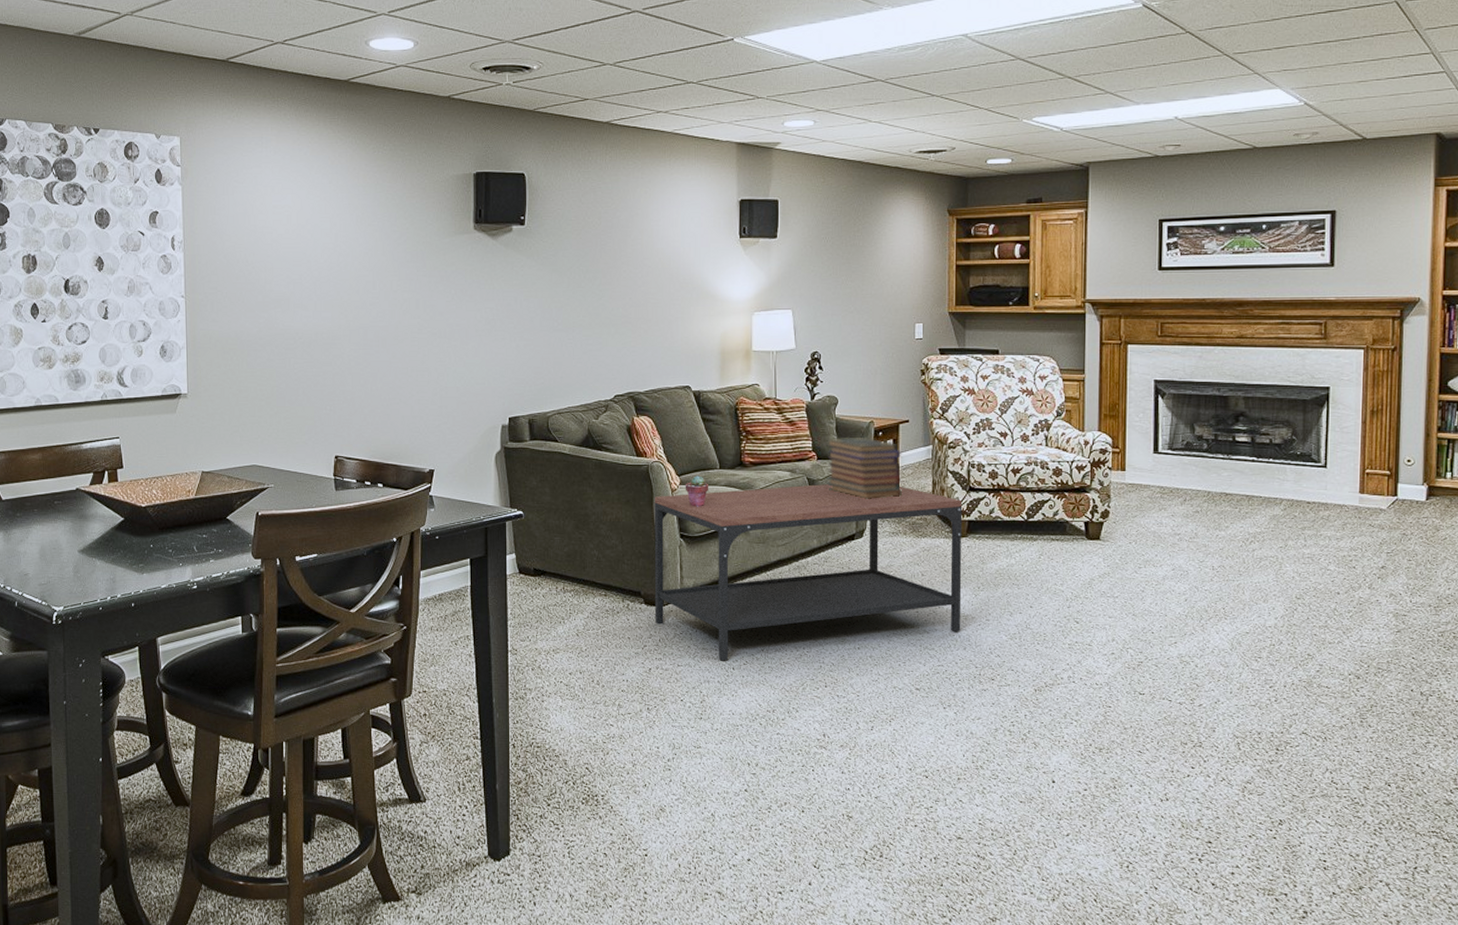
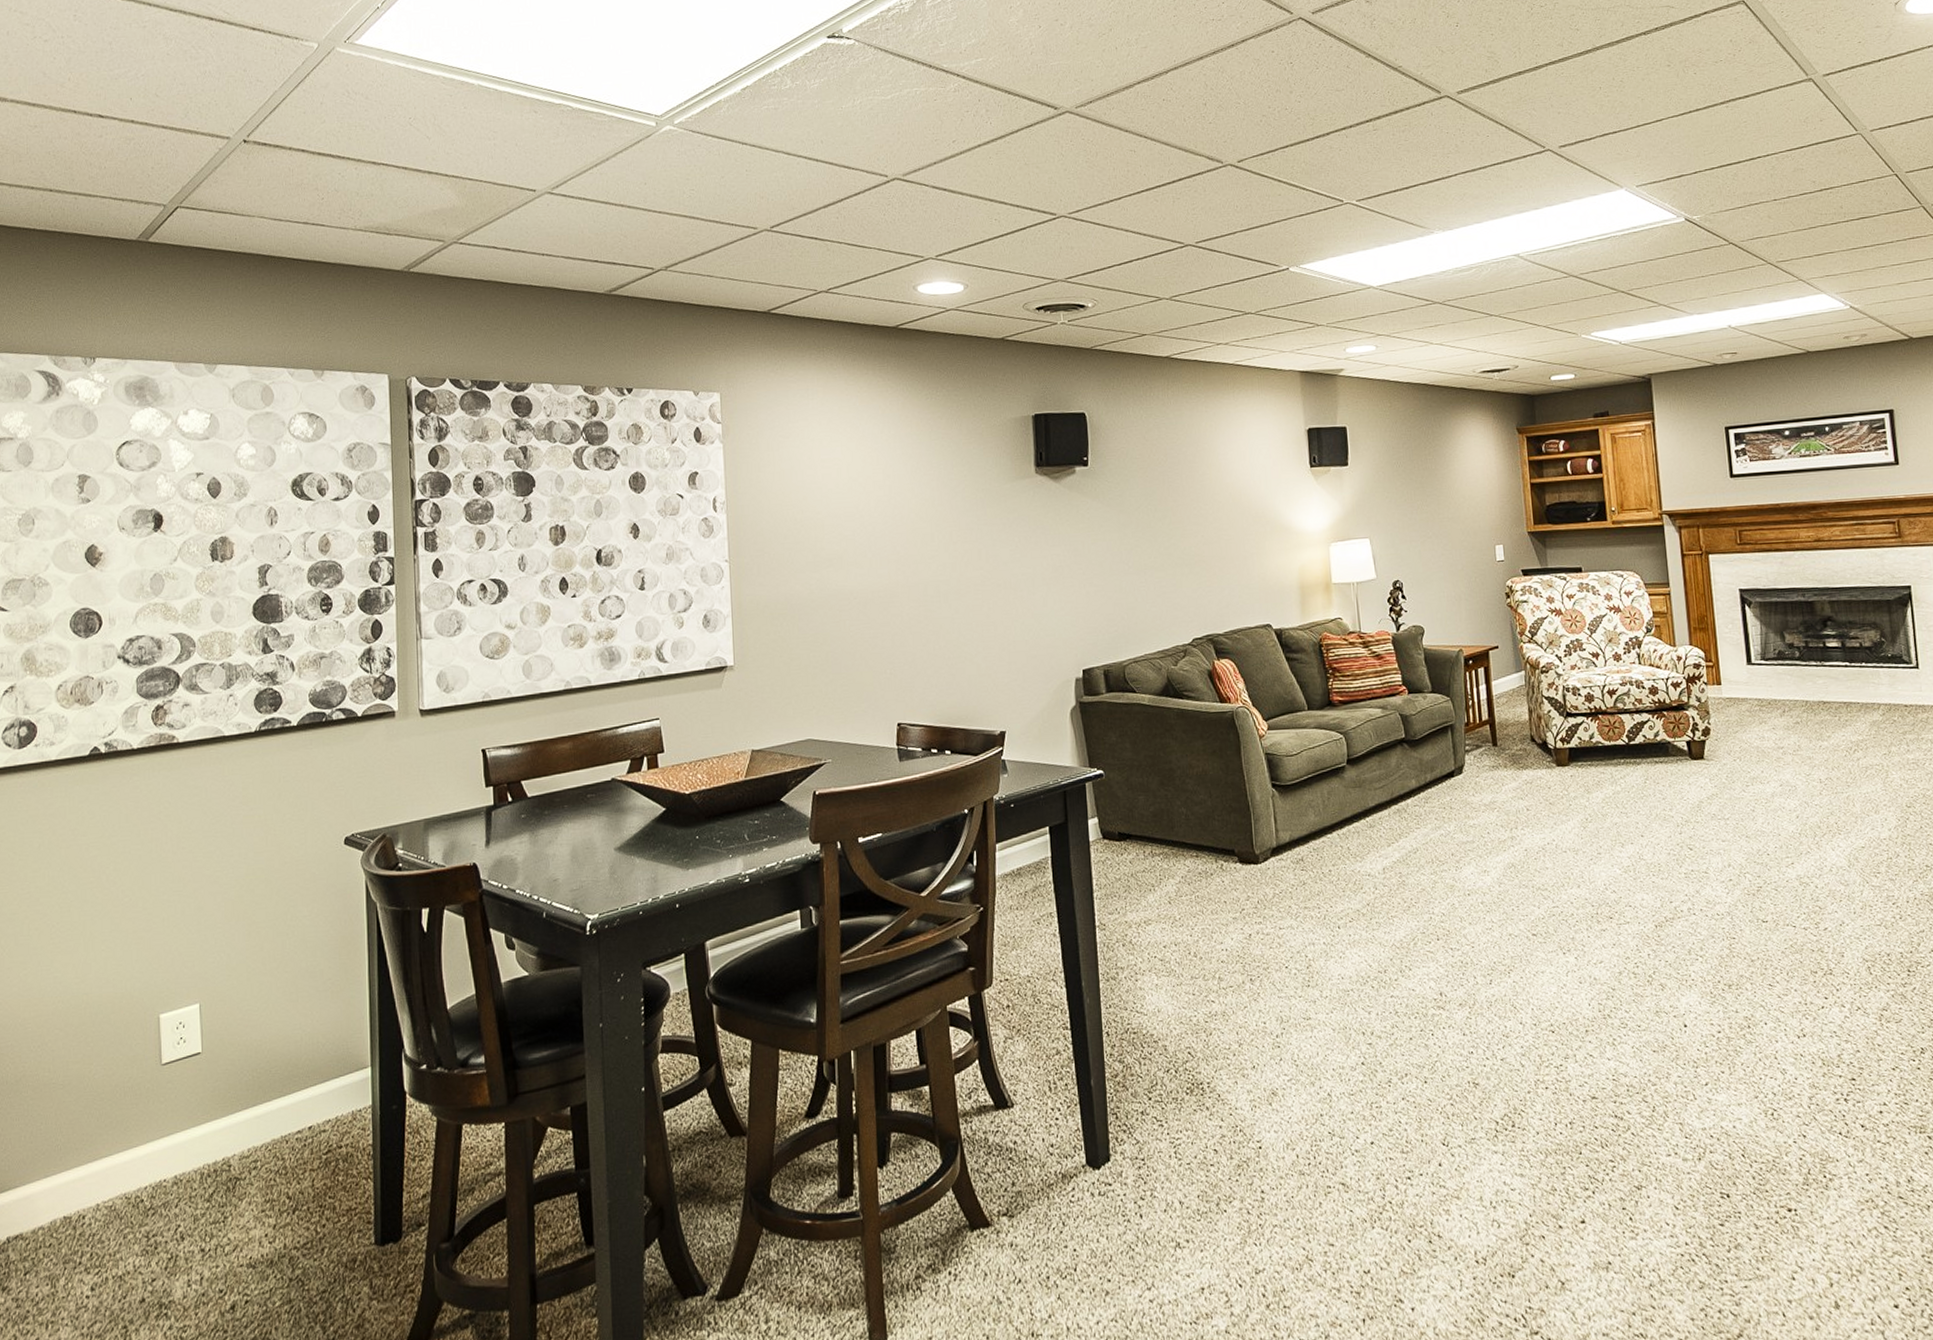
coffee table: present [654,484,963,661] -> none [1241,716,1573,920]
potted succulent: present [685,476,709,507] -> none [1273,719,1299,753]
book stack: present [826,436,902,499] -> none [1416,667,1499,733]

